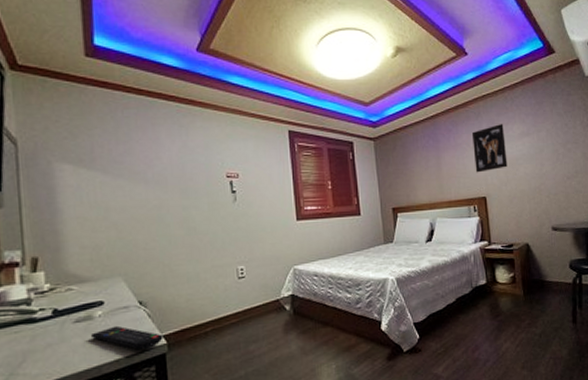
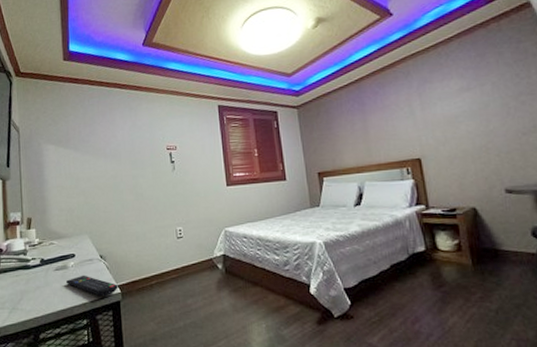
wall art: present [472,123,508,173] -> none [402,80,445,134]

